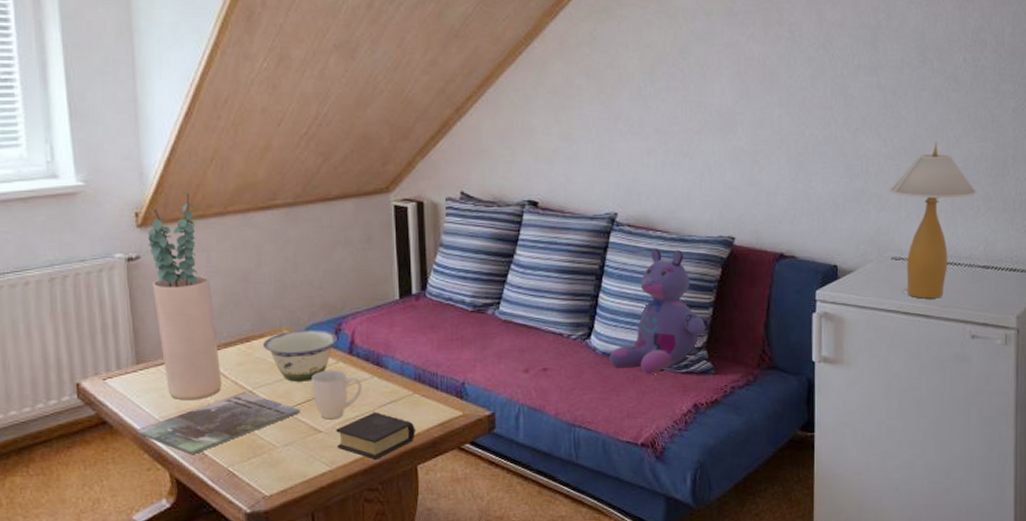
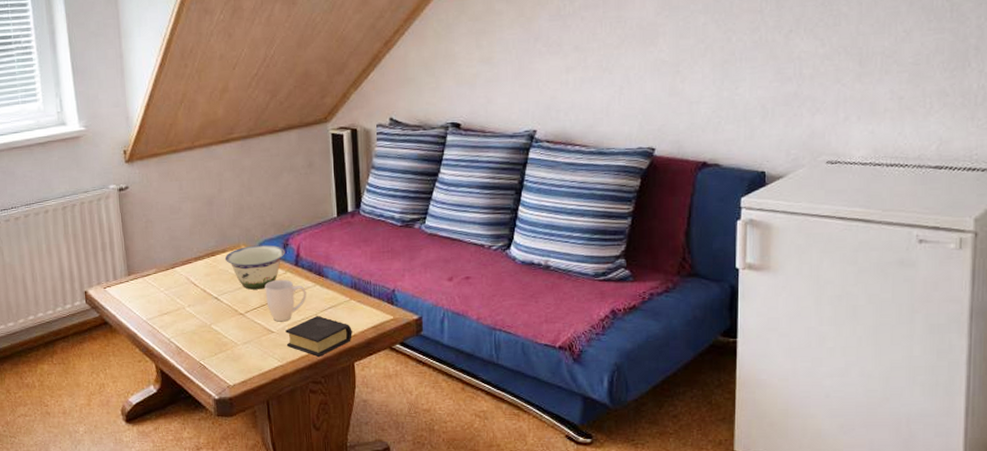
magazine: present [136,392,301,455] -> none [129,298,257,350]
vase: present [148,192,223,401] -> none [134,131,194,305]
toy: present [609,248,705,375] -> none [528,162,623,283]
table lamp: present [888,141,977,299] -> none [825,37,930,203]

